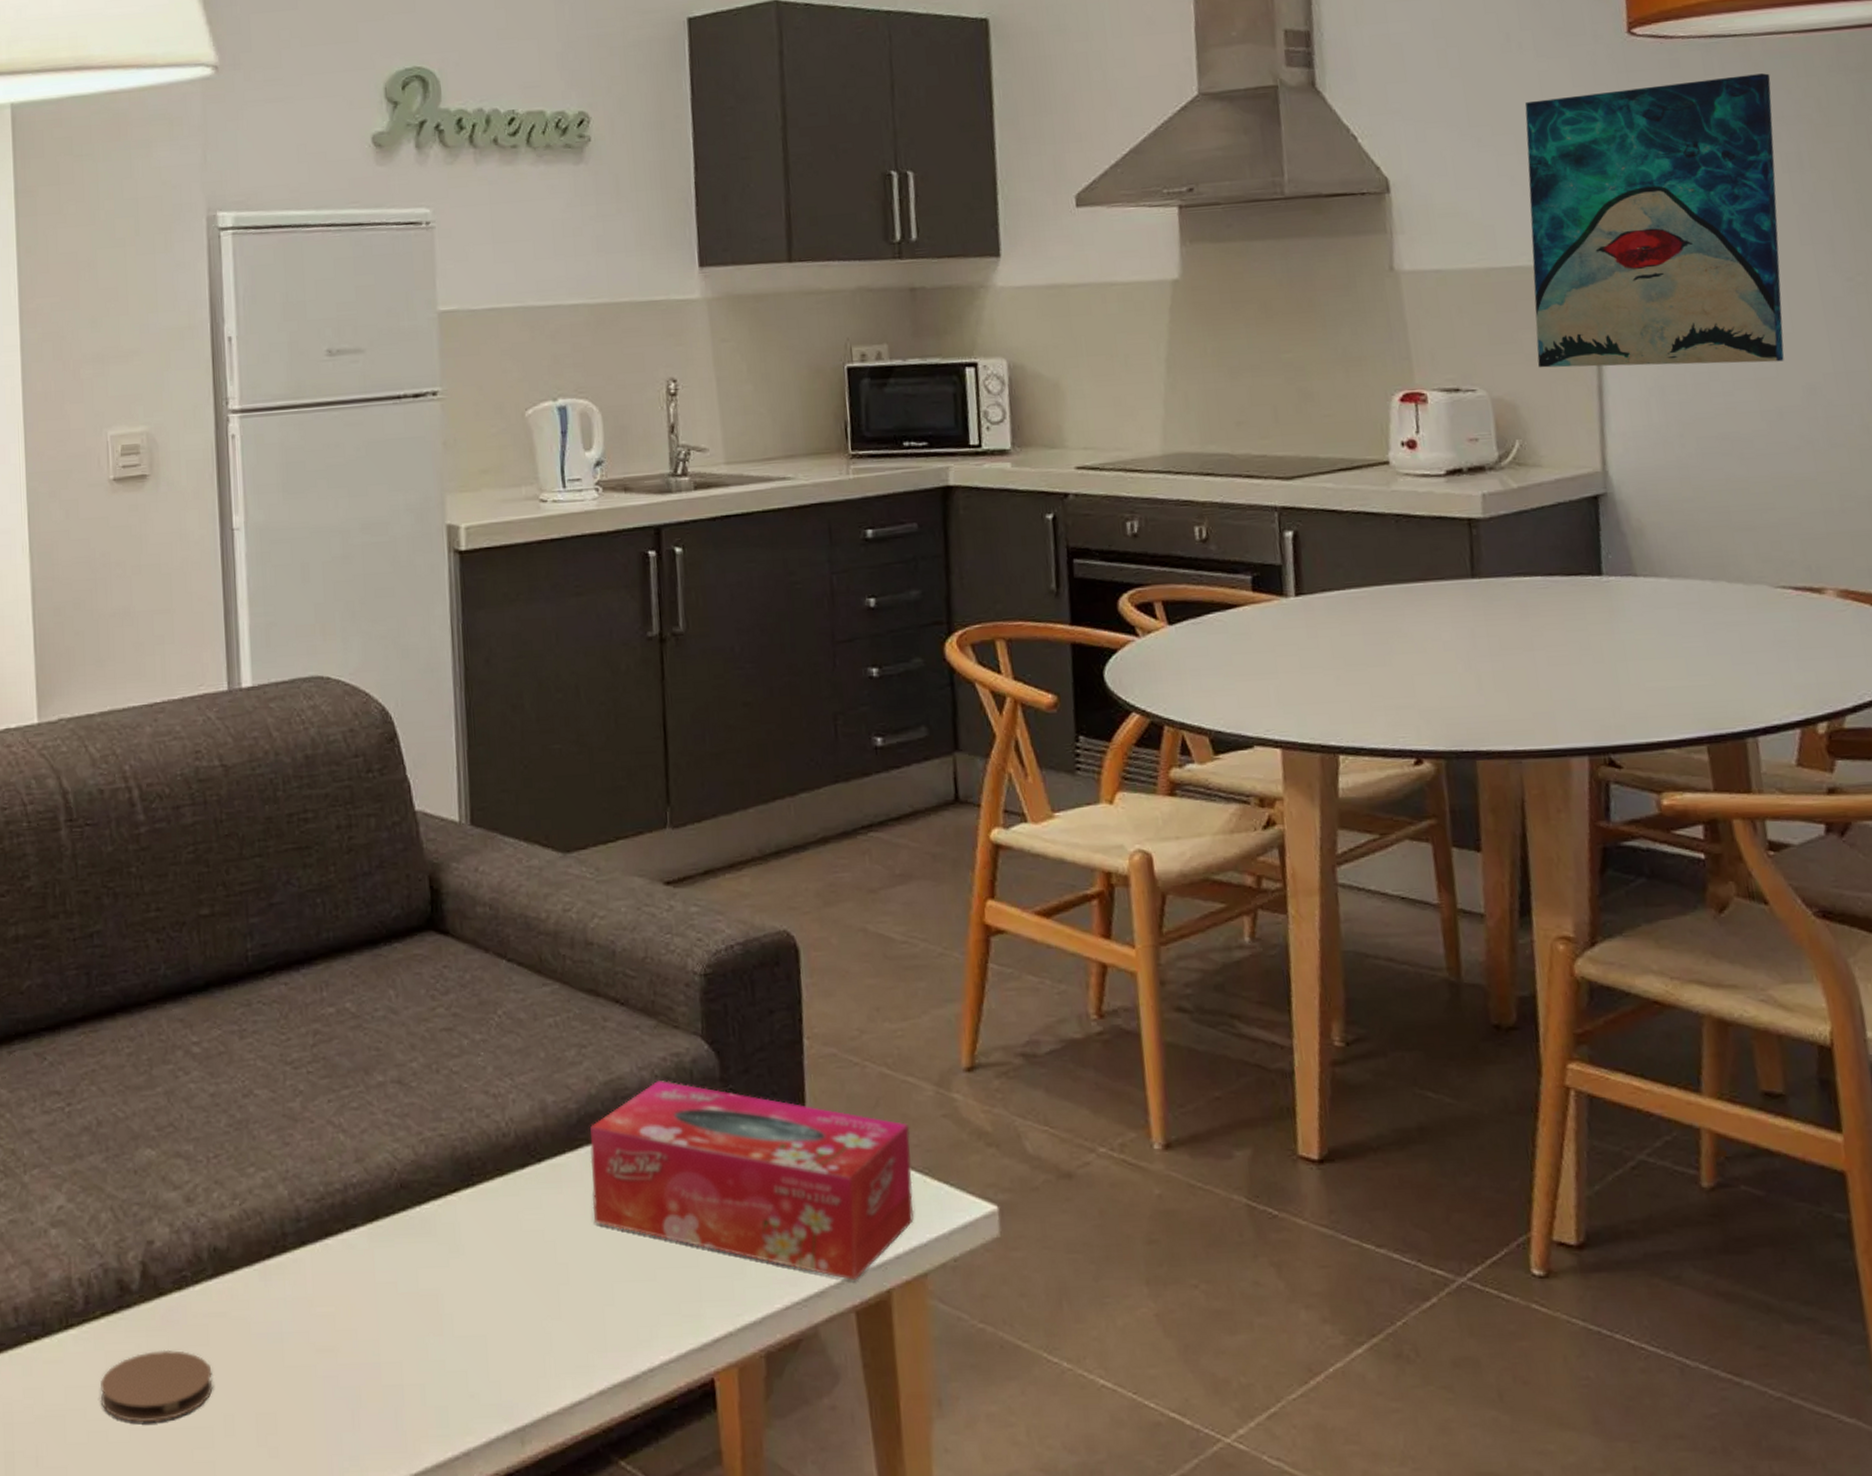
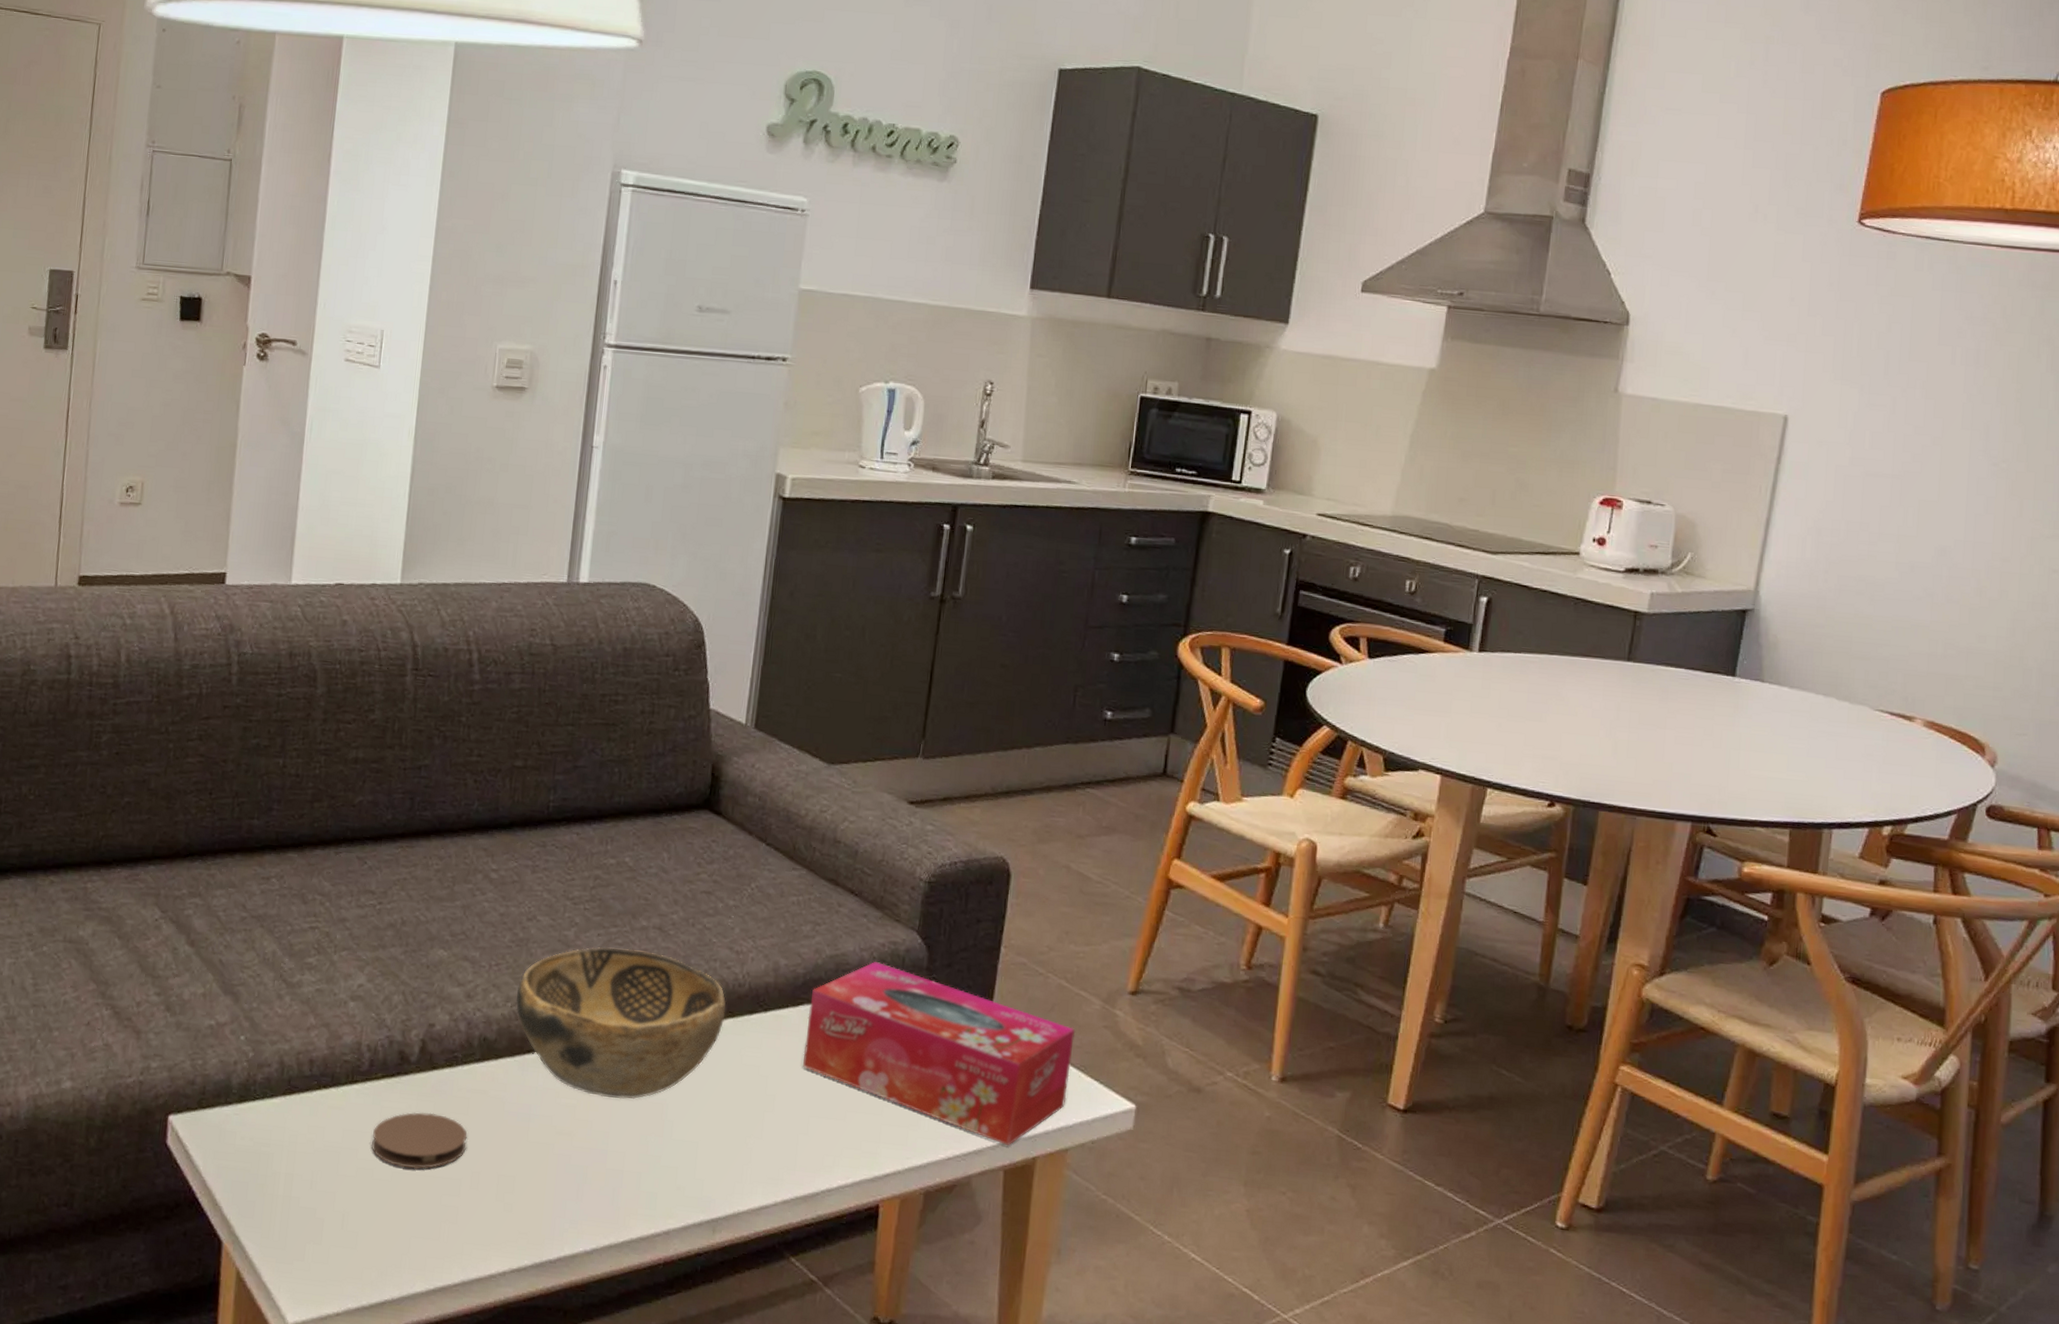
decorative bowl: none [244,1111,494,1298] -> present [516,947,727,1100]
wall art: present [1524,73,1784,368] -> none [1721,267,1969,524]

